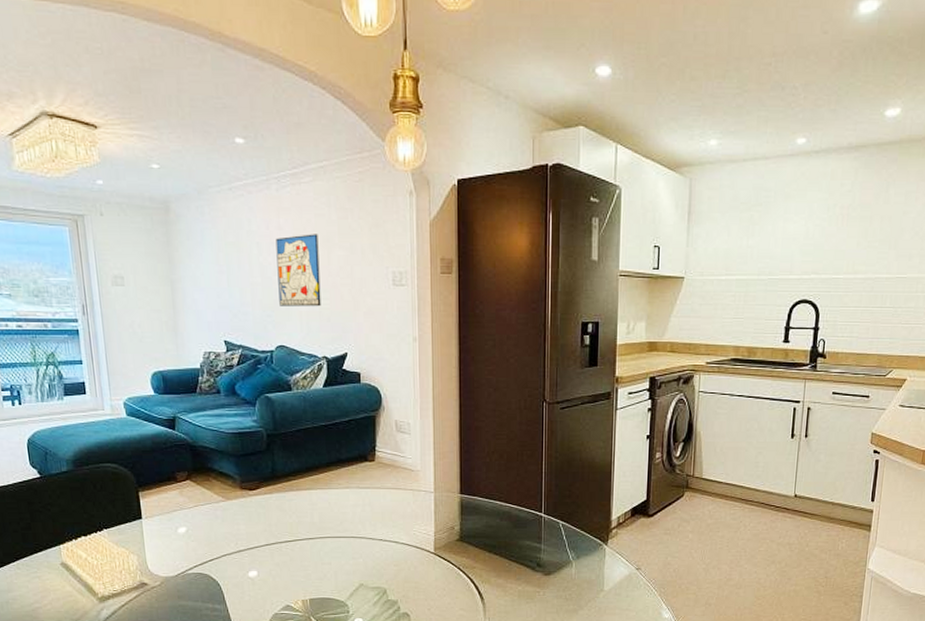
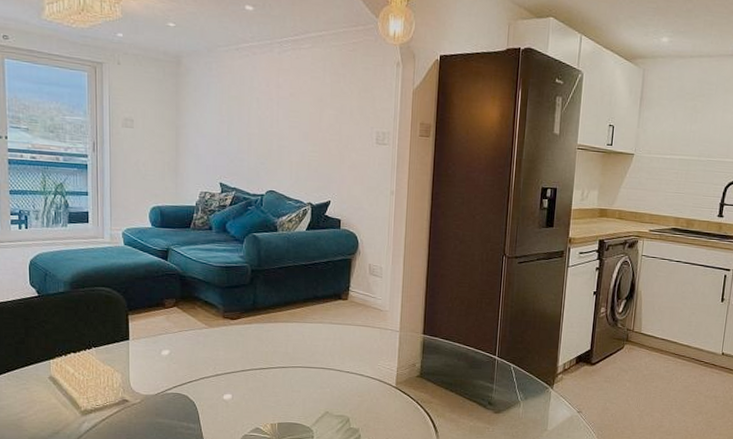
wall art: present [275,234,321,307] -> none [273,93,312,158]

